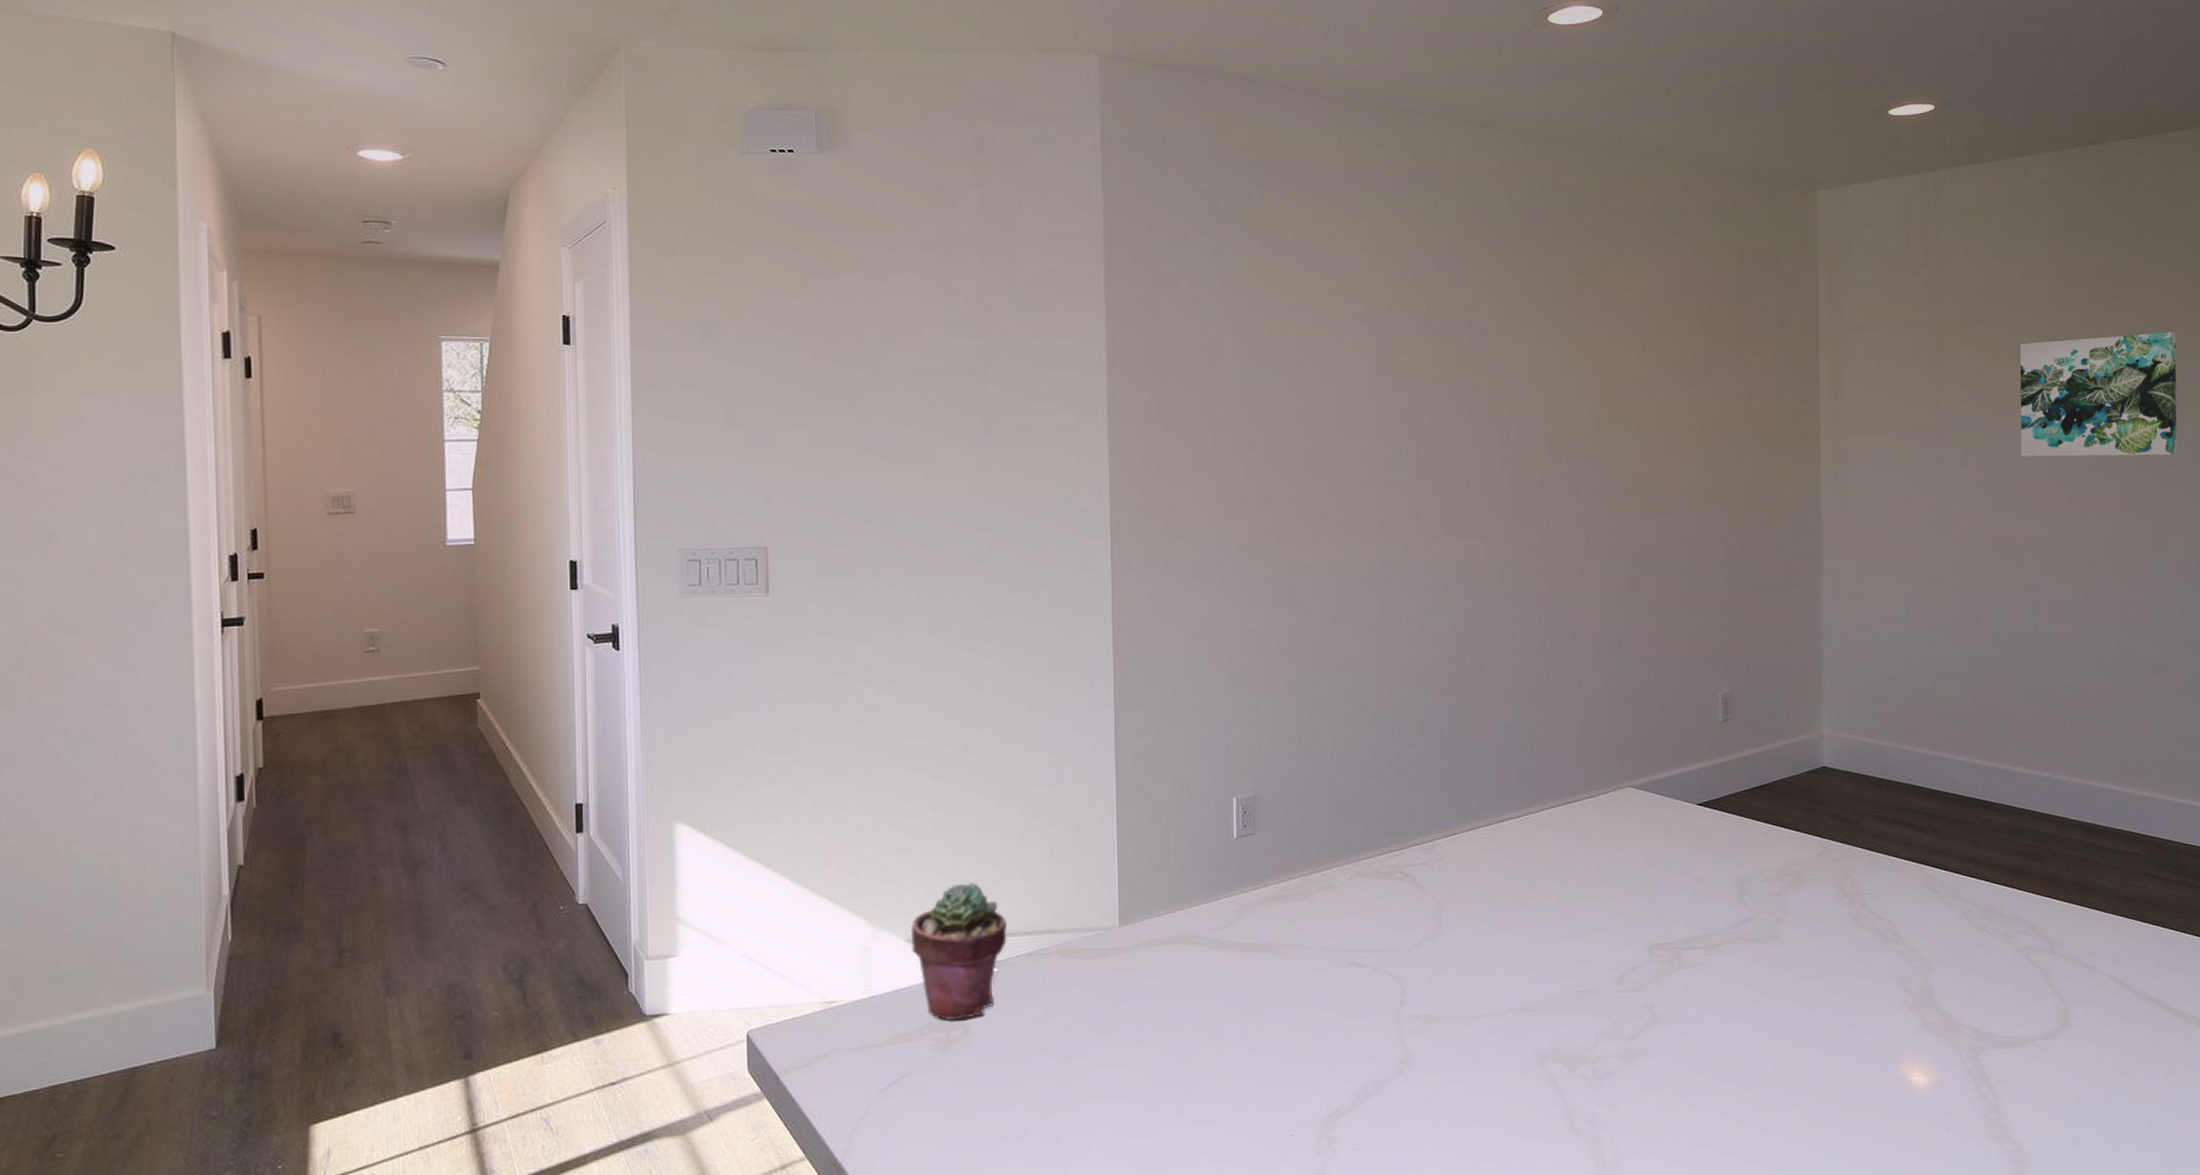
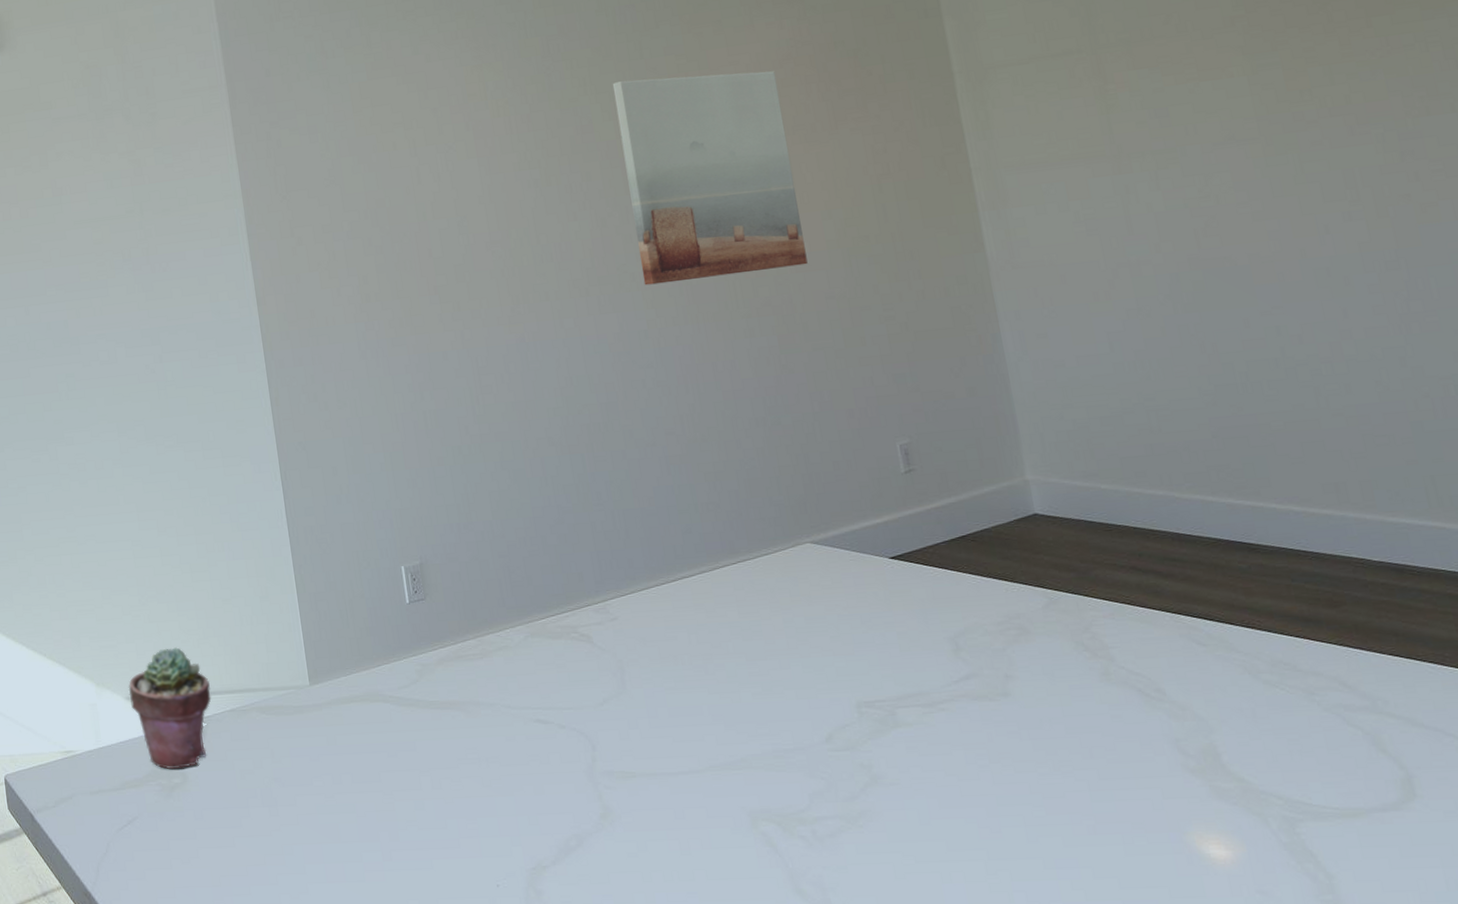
wall art: none [1512,292,1667,513] -> present [612,71,808,286]
wall art: present [2020,332,2177,457] -> none [1204,17,1441,173]

